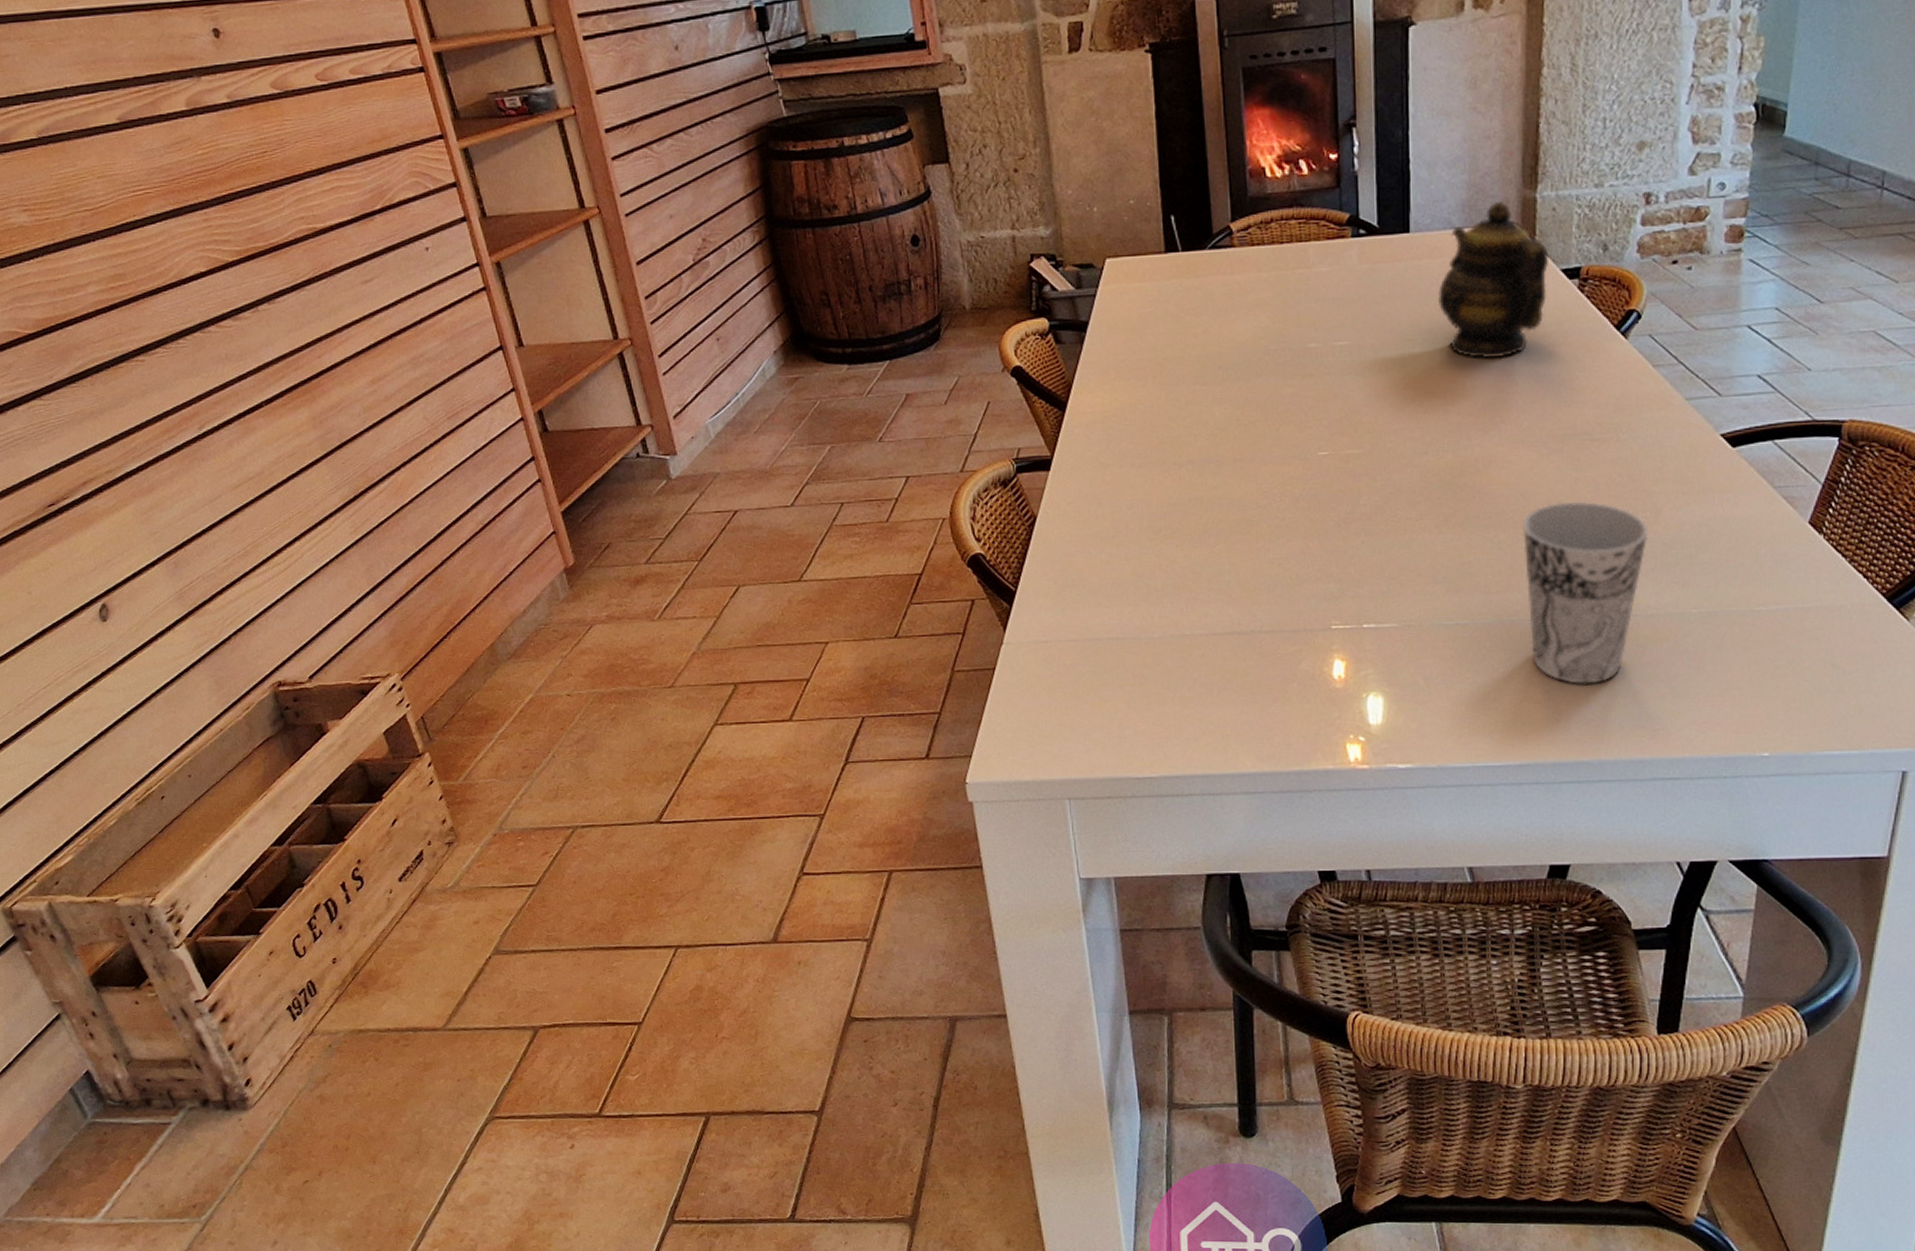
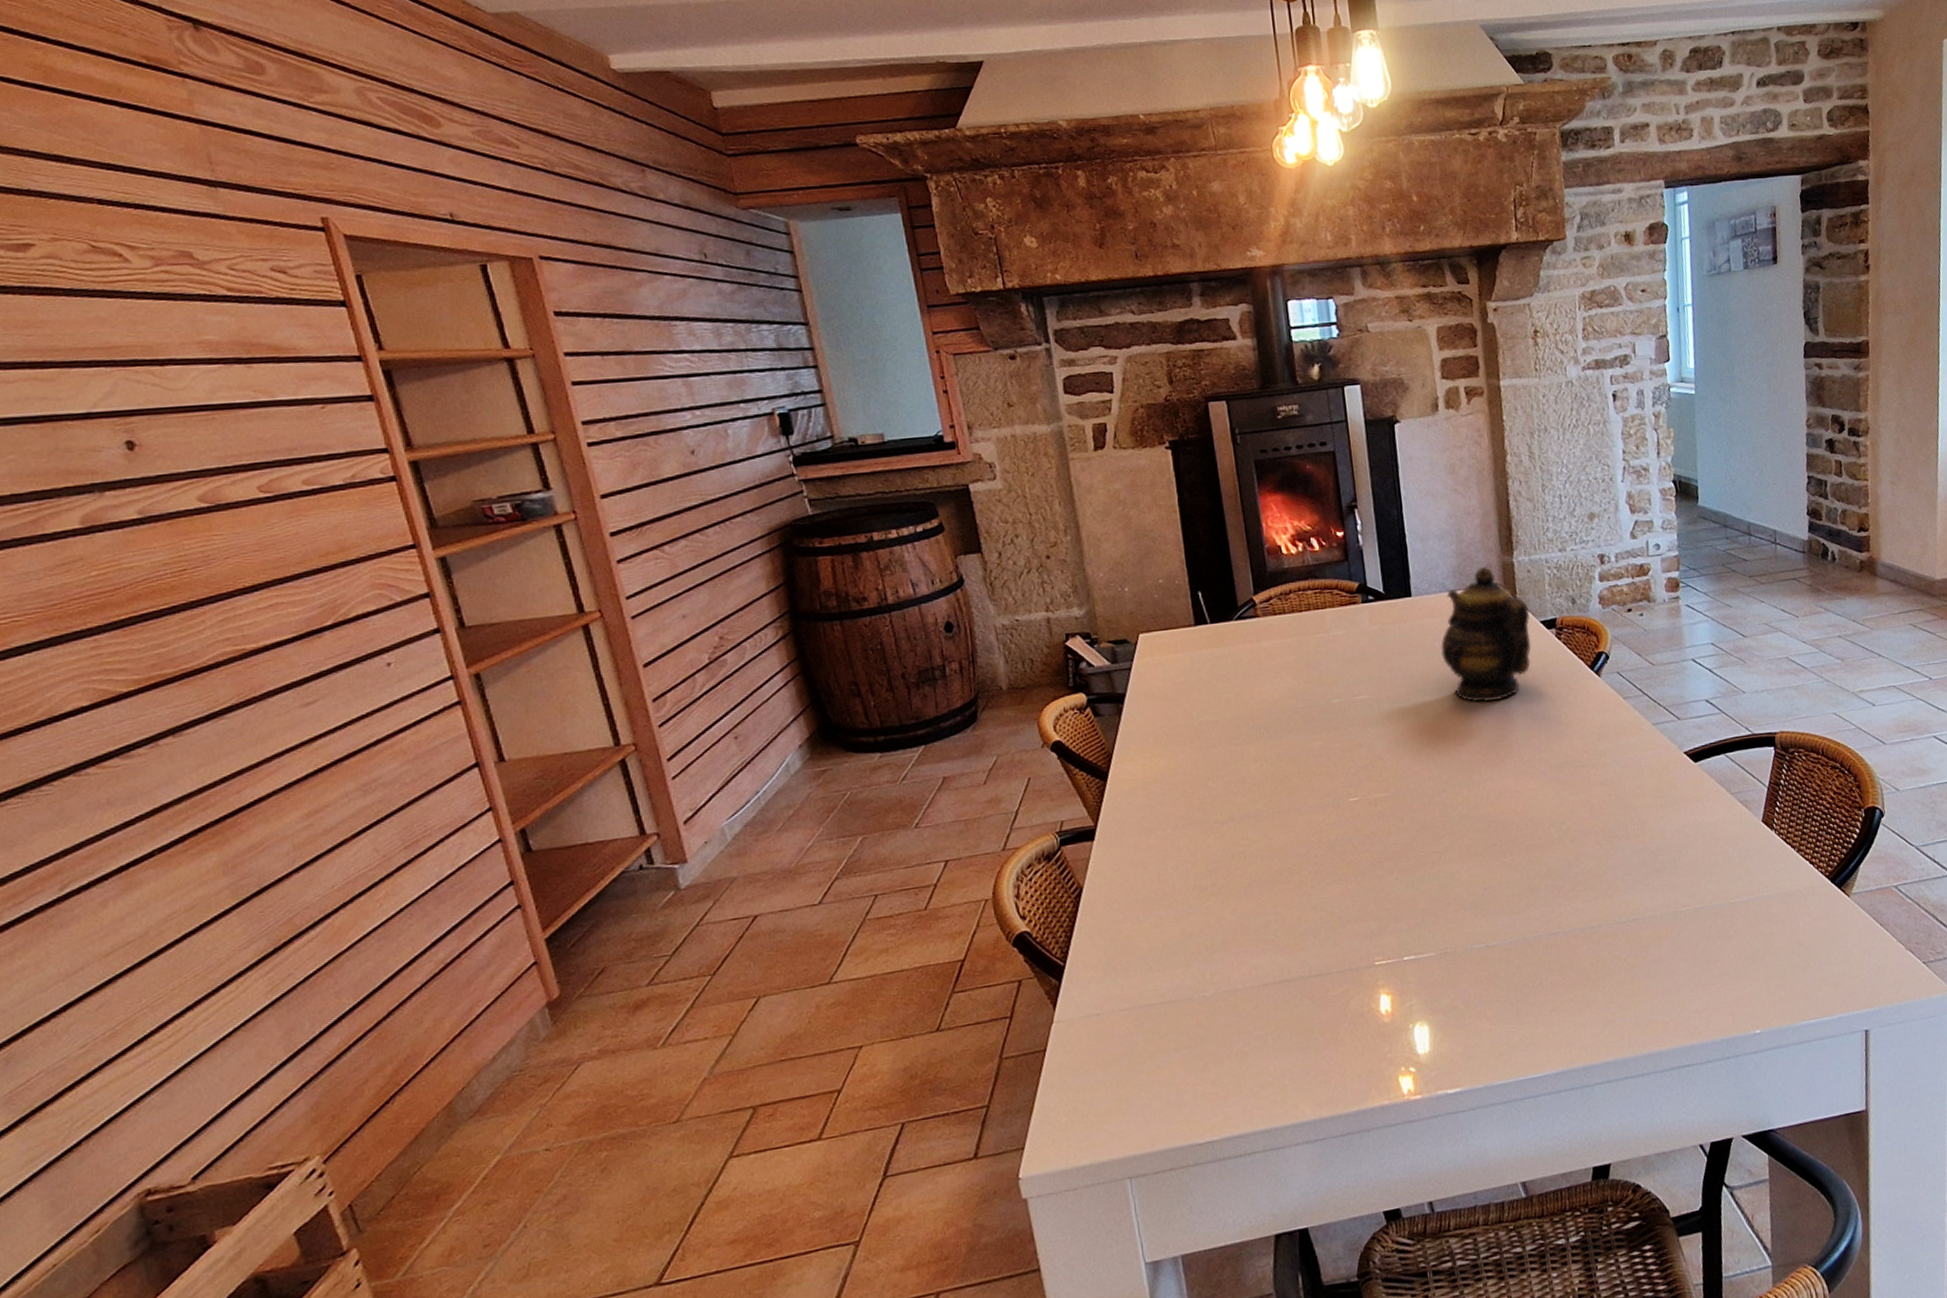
cup: present [1523,501,1649,684] -> none [1533,821,1638,989]

